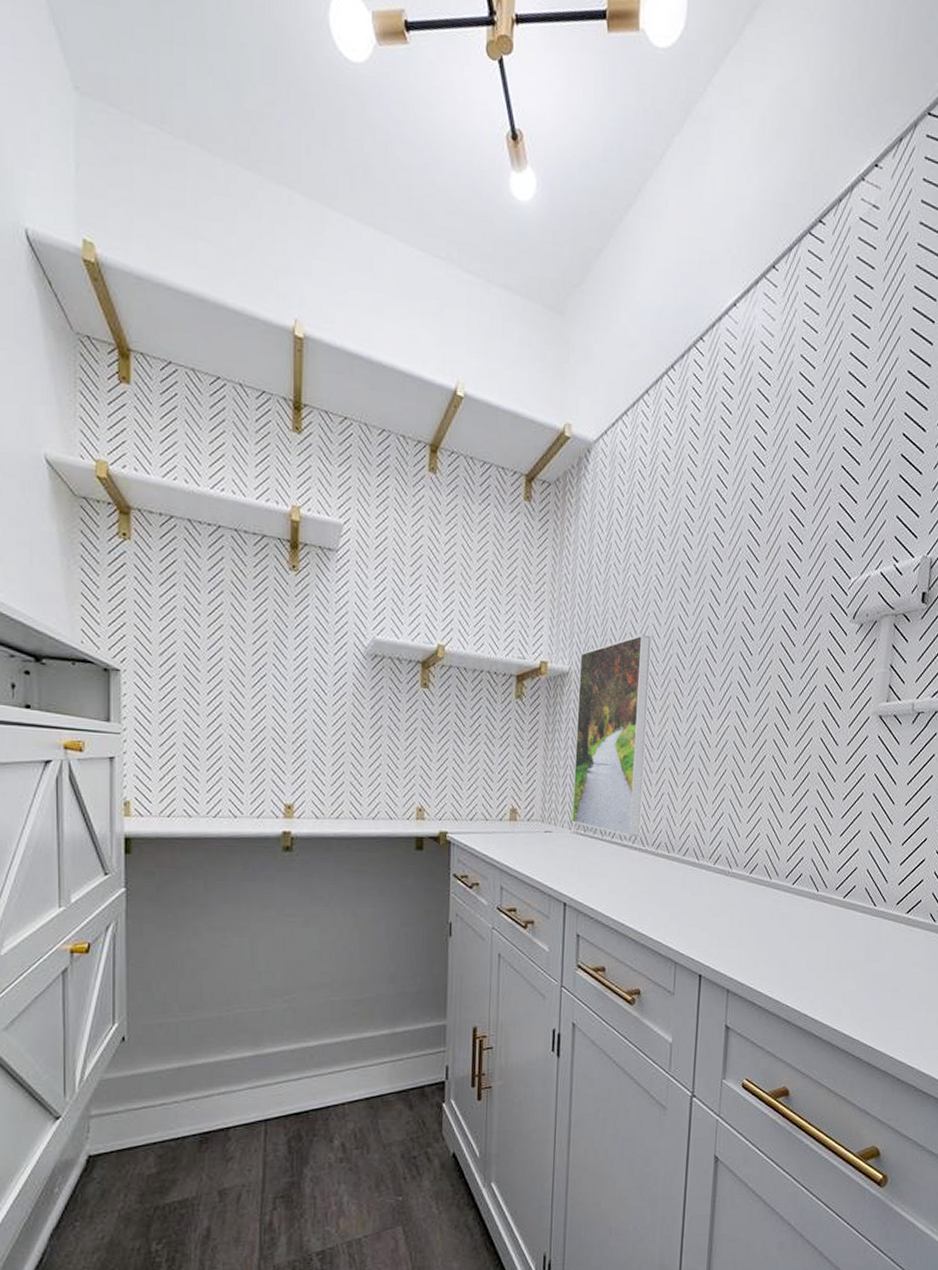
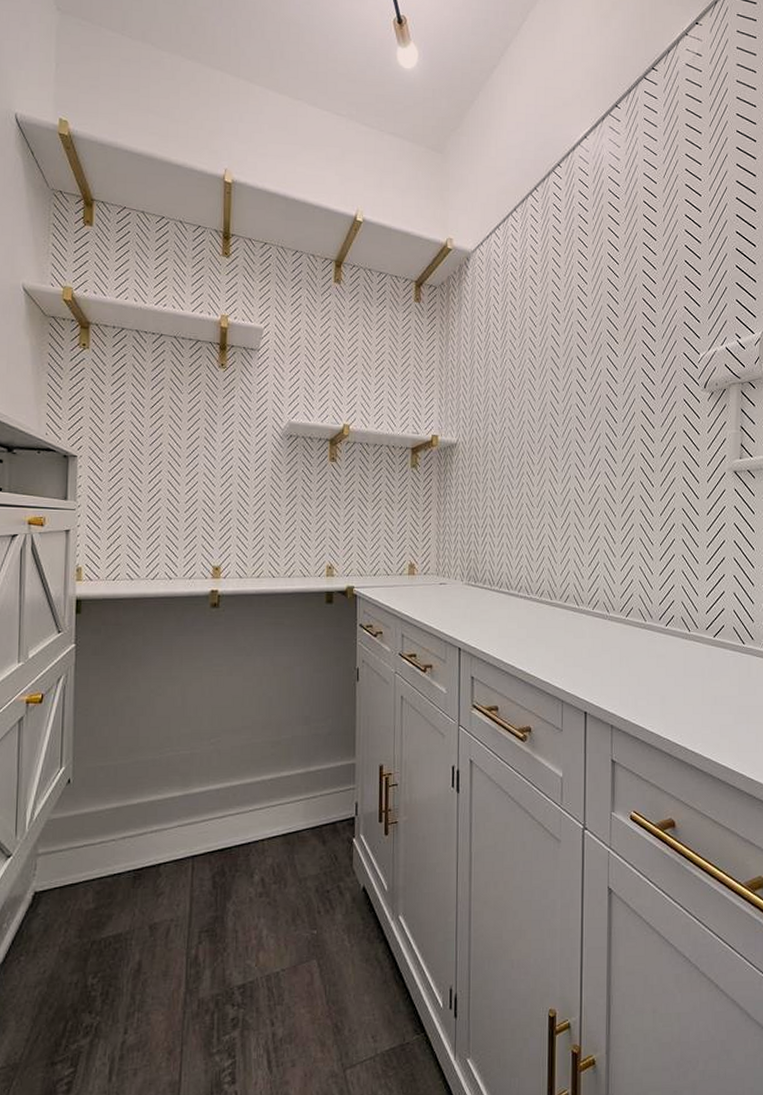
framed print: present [572,634,652,838] -> none [463,409,528,587]

